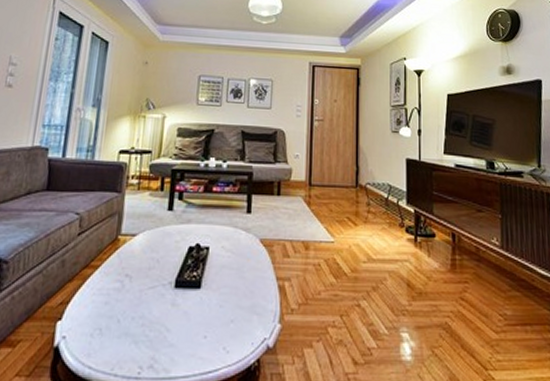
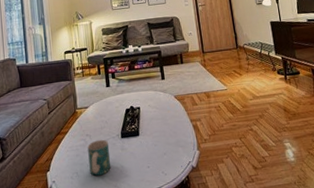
mug: none [119,285,156,340] -> present [87,139,111,177]

